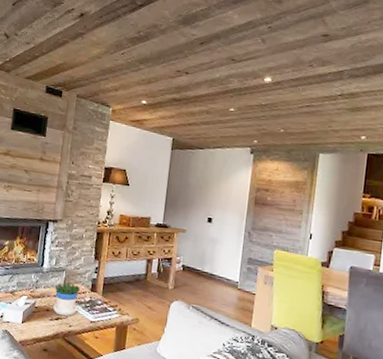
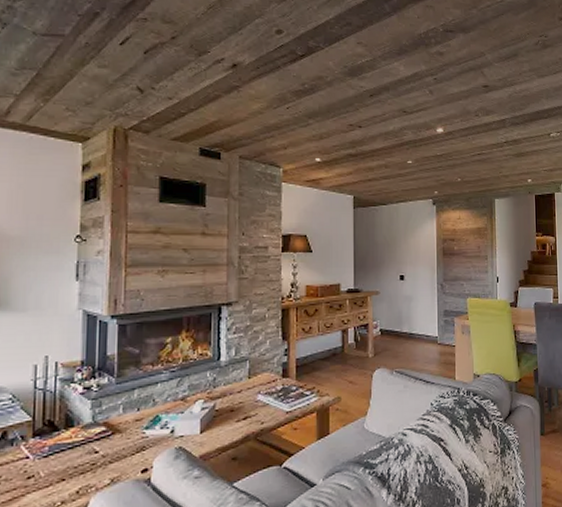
flowerpot: present [53,283,81,317] -> none [237,373,270,414]

